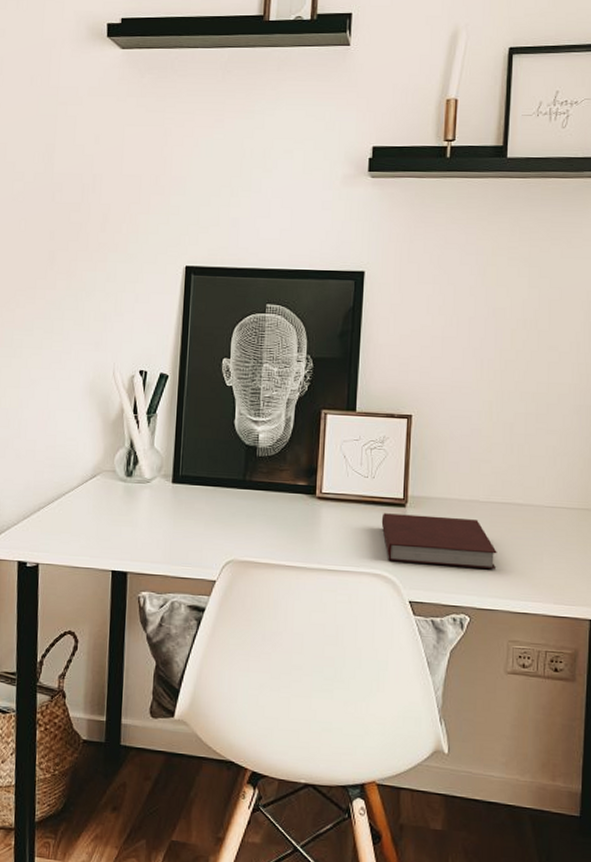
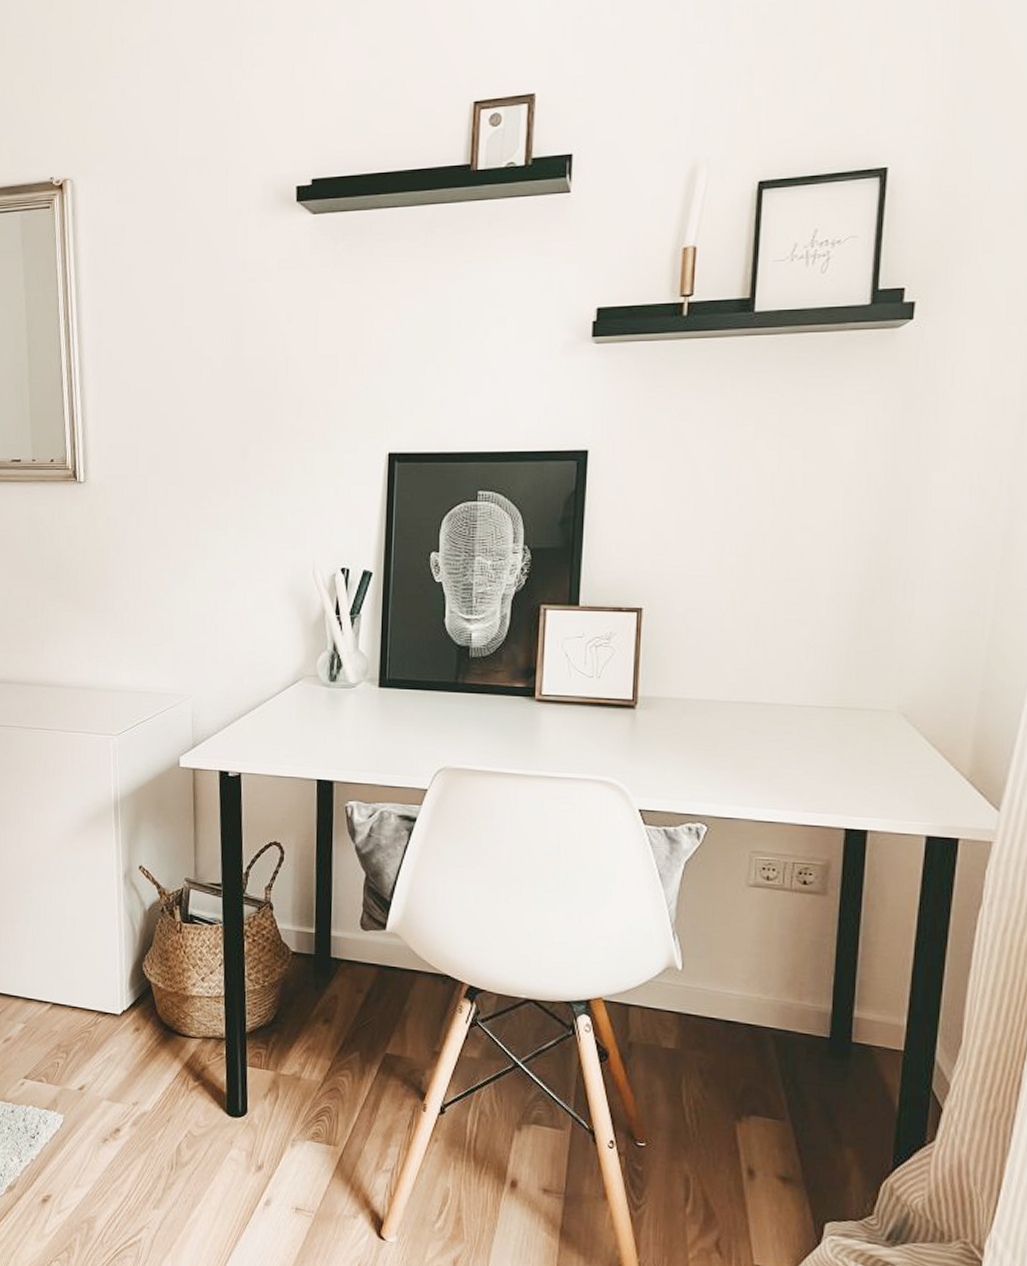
notebook: present [381,513,497,569] -> none [608,715,739,774]

